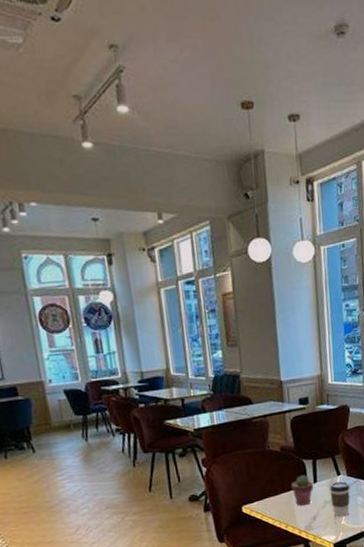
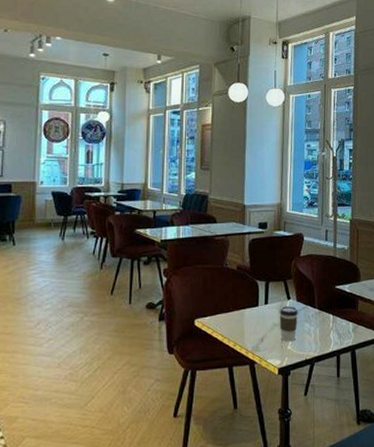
potted succulent: present [291,474,314,506] -> none [243,295,265,326]

